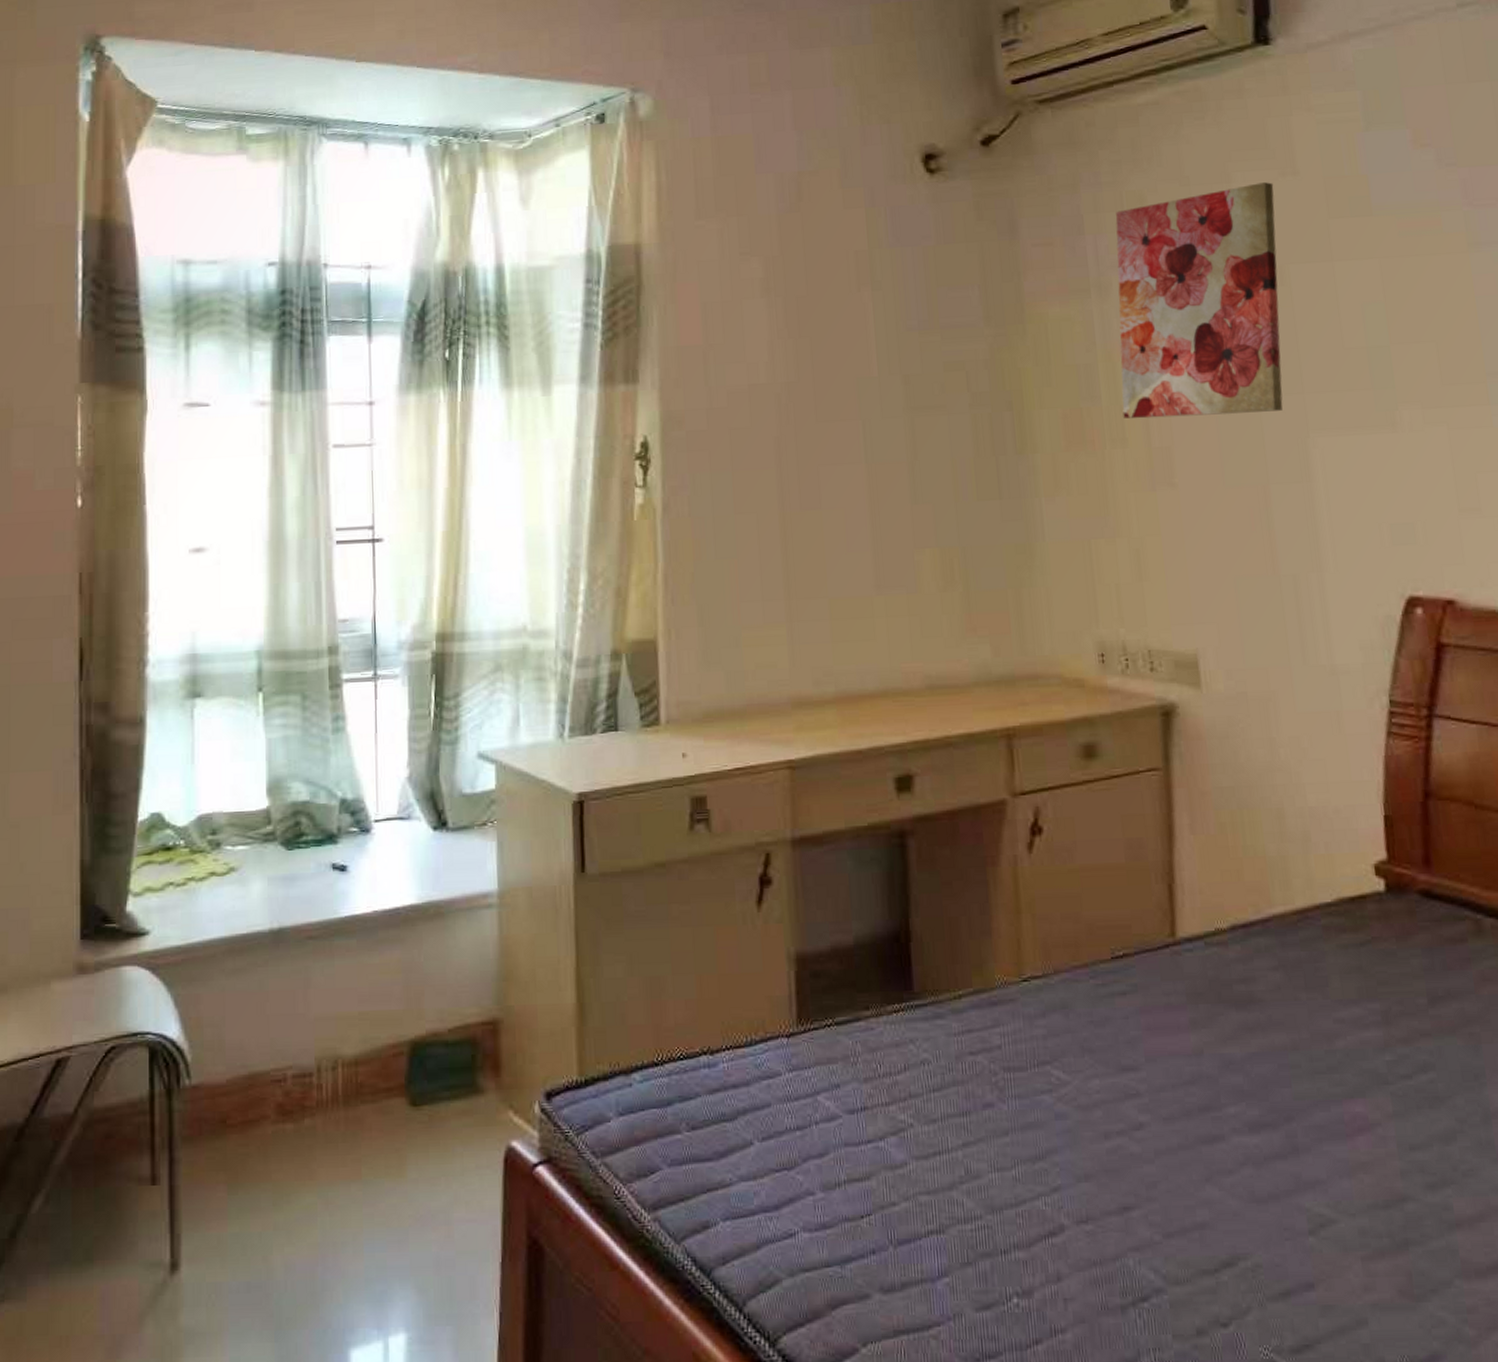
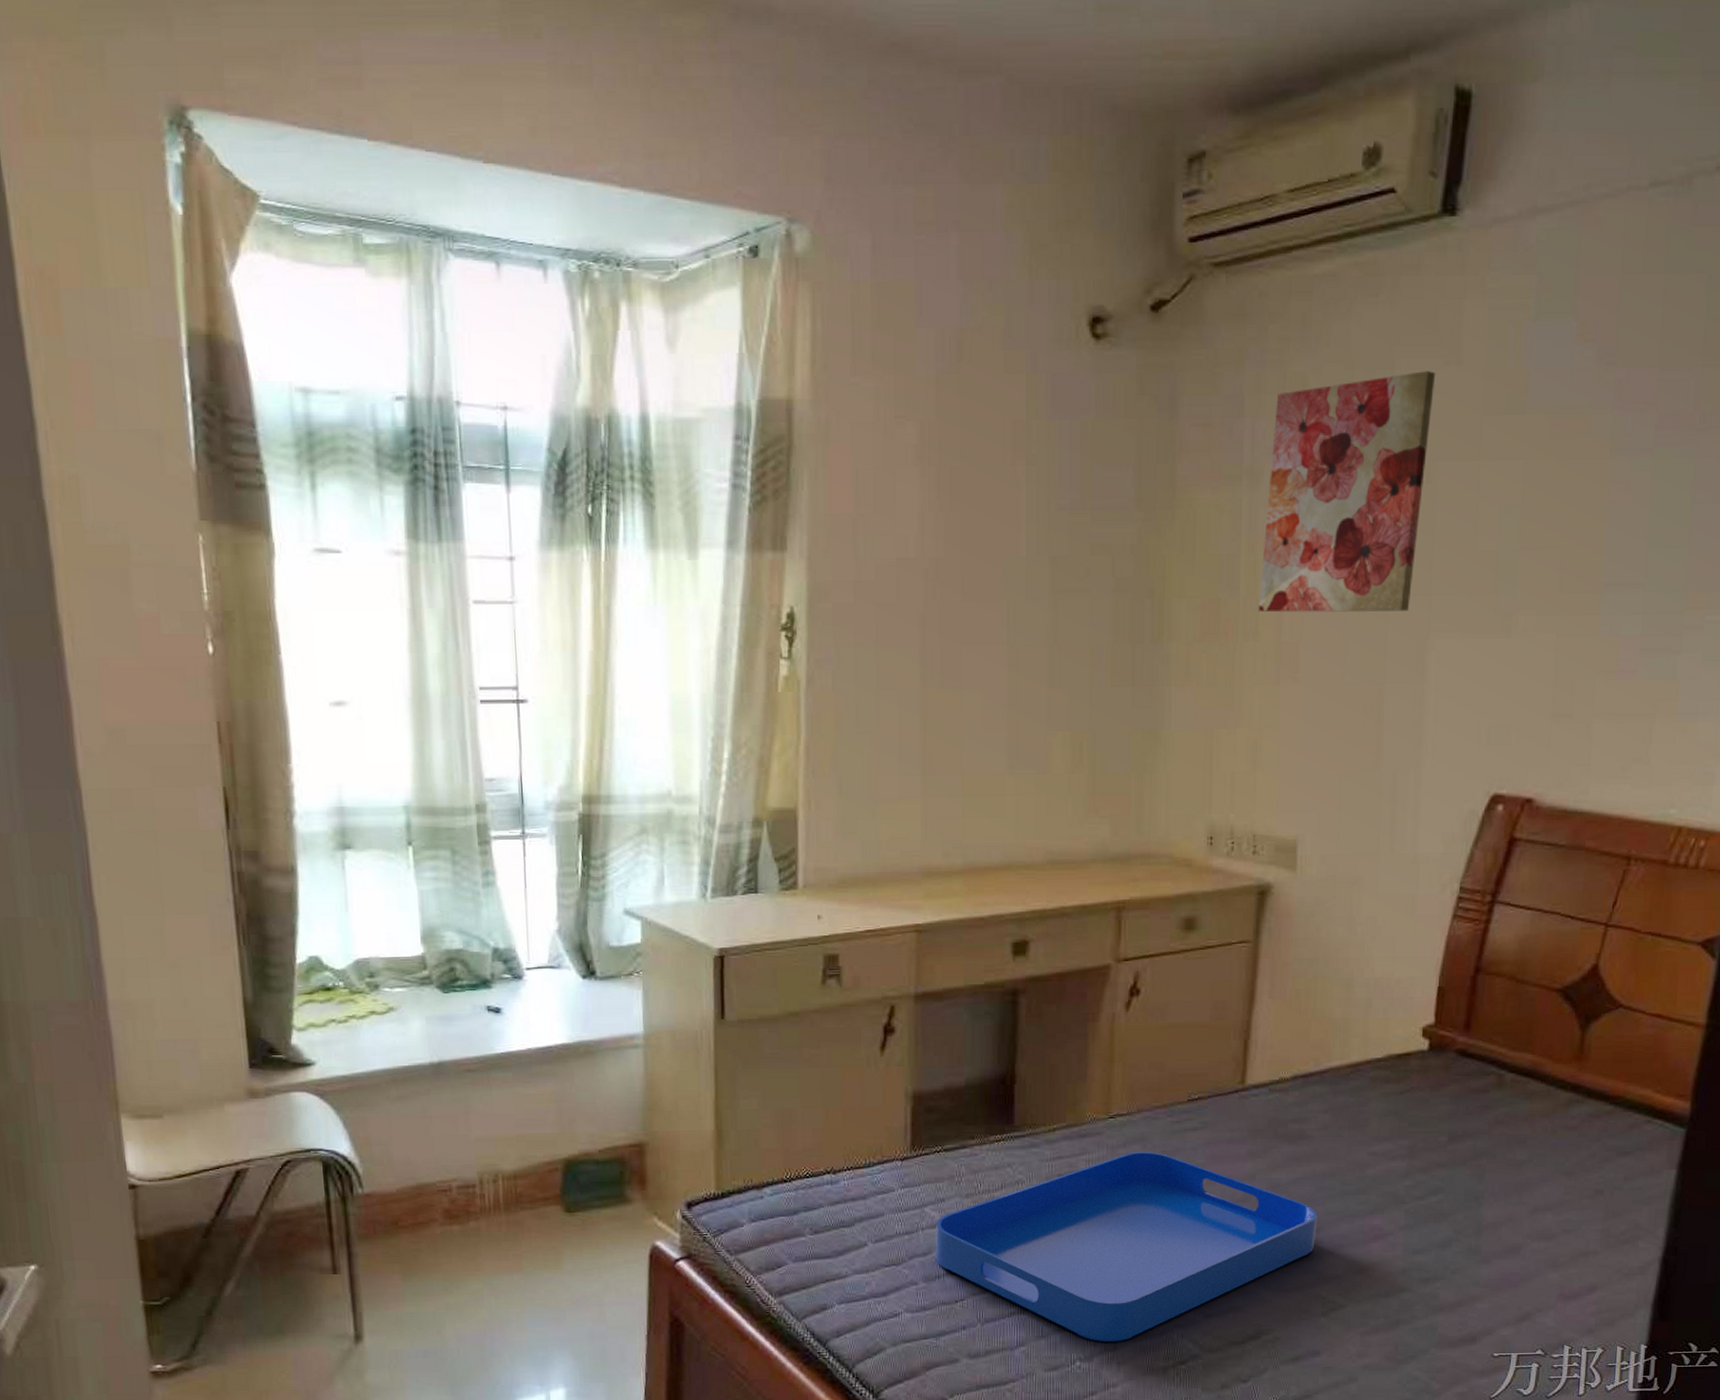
serving tray: none [832,1021,1287,1271] -> present [935,1151,1317,1342]

